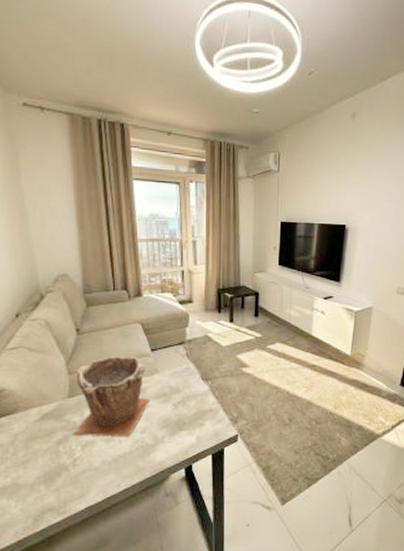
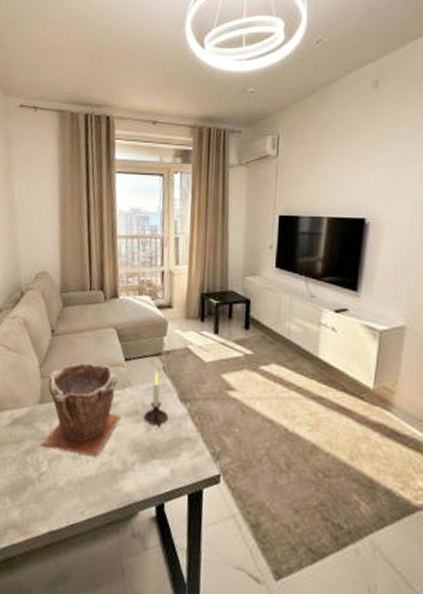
candle: none [171,358,192,404] -> present [144,372,168,427]

